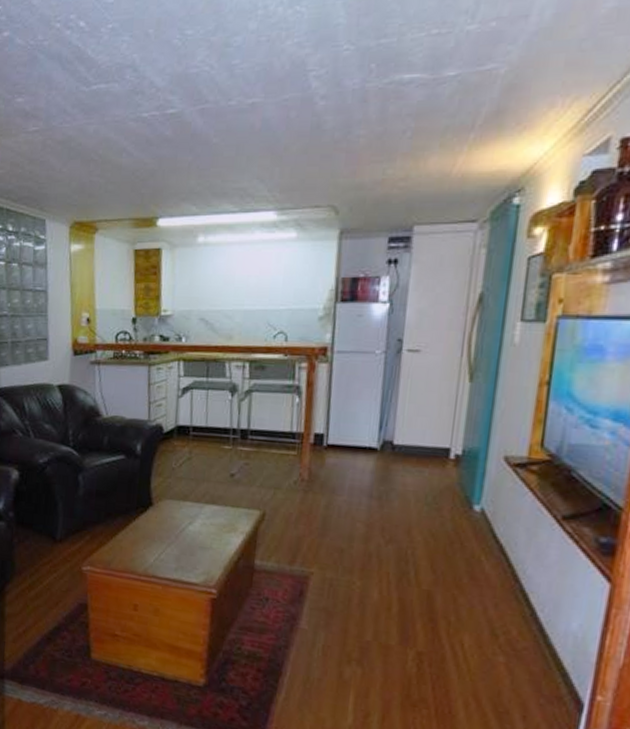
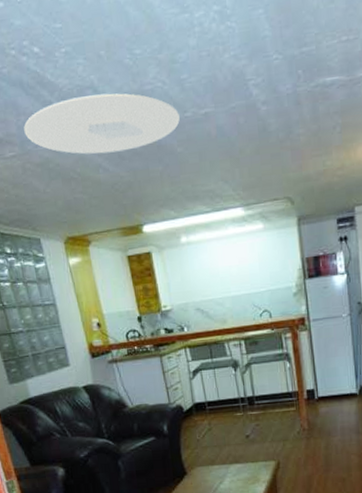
ceiling light: none [52,74,223,137] -> present [24,93,180,155]

